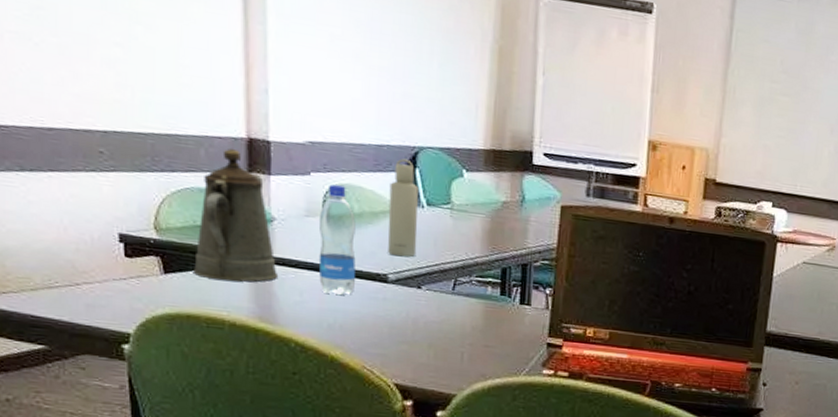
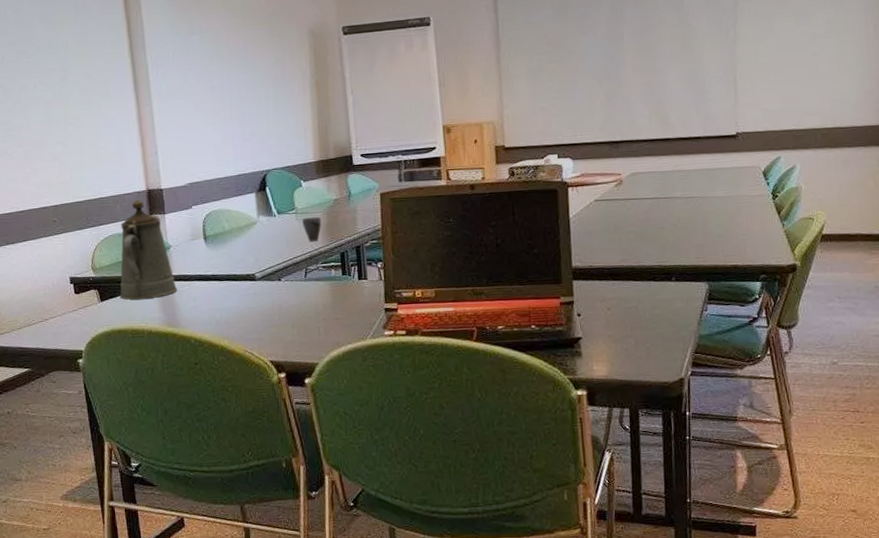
bottle: present [318,184,356,296] -> none [201,212,232,298]
bottle: present [388,158,418,258] -> none [249,181,274,258]
cup: none [457,217,484,248] -> present [301,217,322,241]

